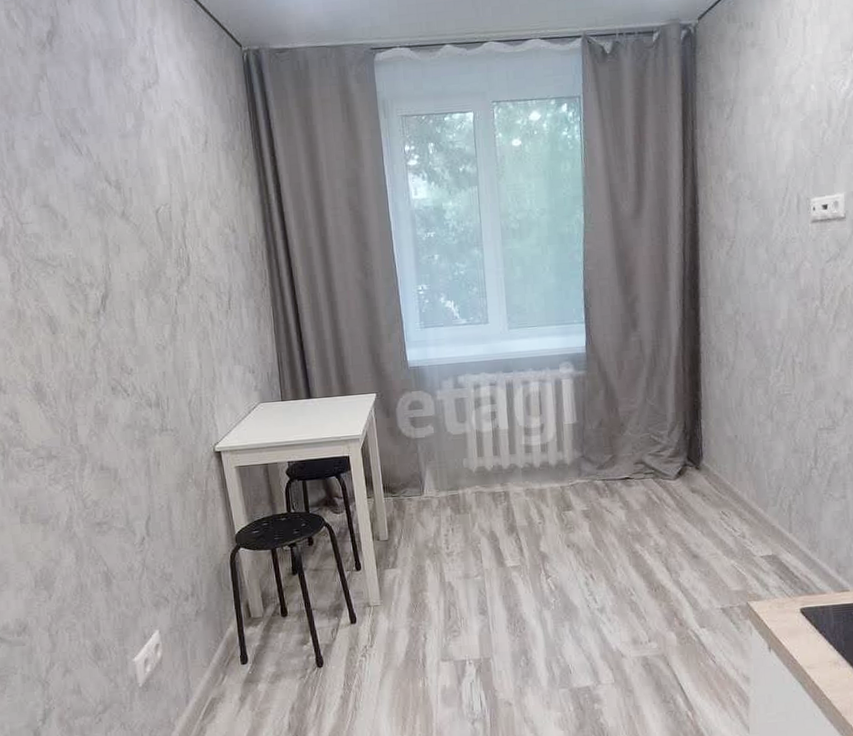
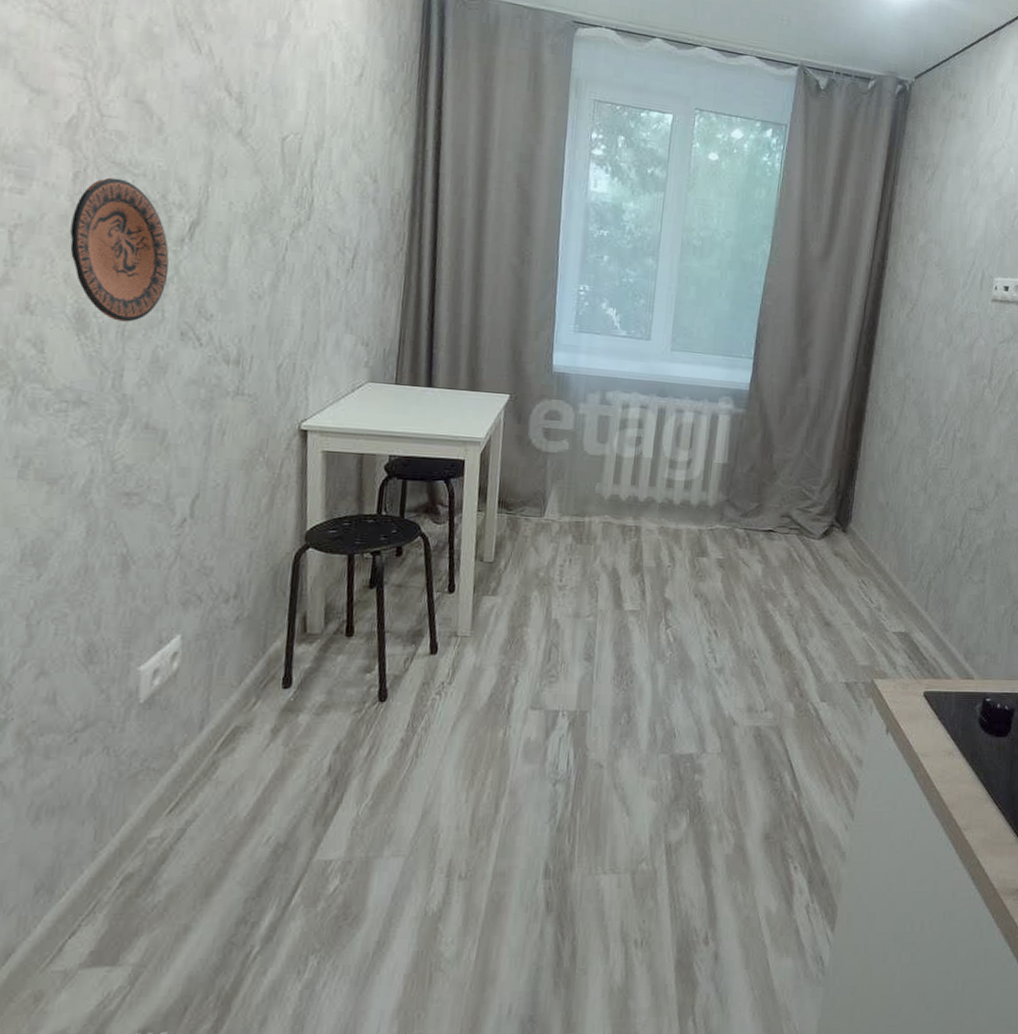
decorative plate: none [17,272,94,387] -> present [70,177,169,322]

